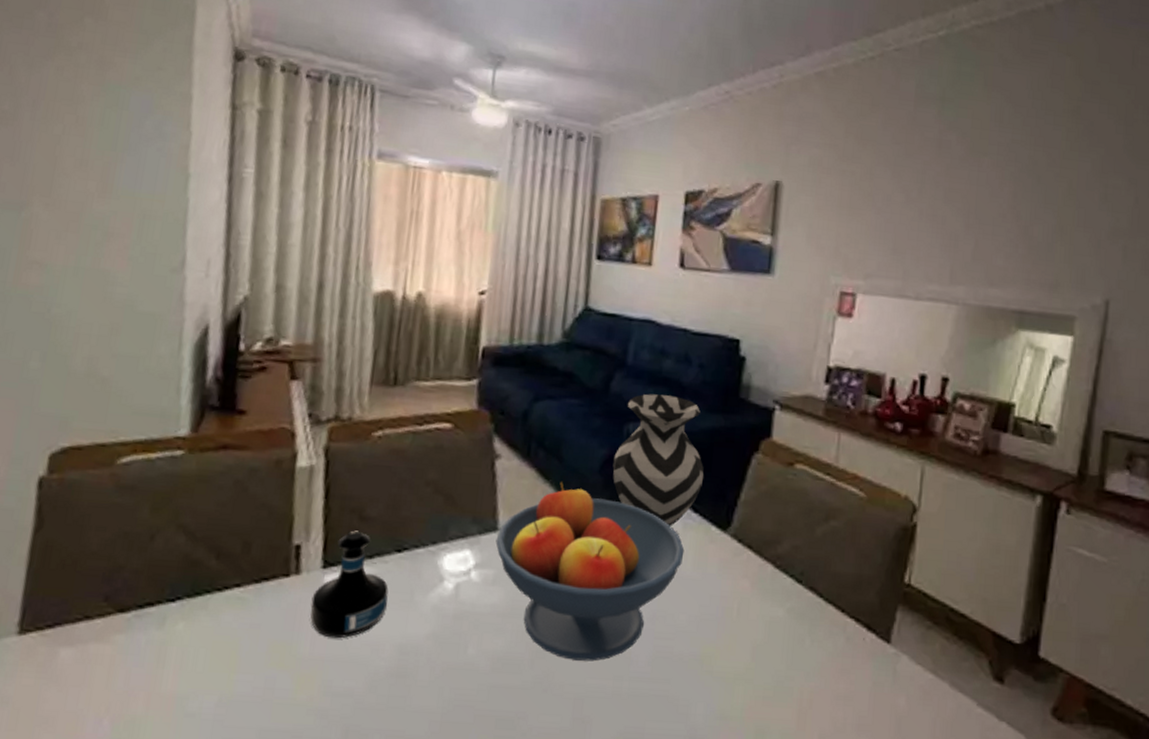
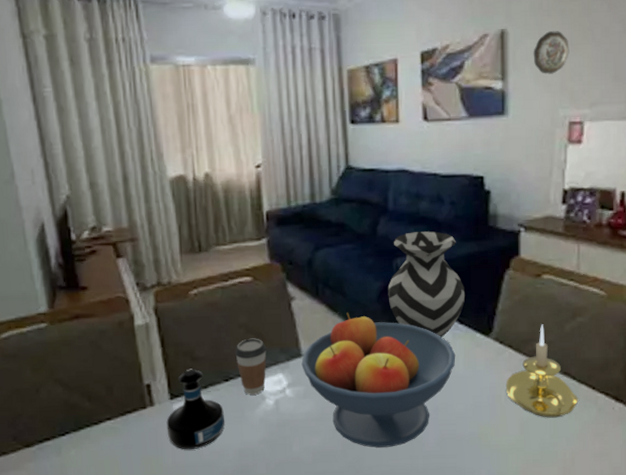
coffee cup: none [415,500,456,574] -> present [235,338,267,395]
candle holder: none [740,524,824,644] -> present [506,324,579,418]
decorative plate: none [807,190,848,237] -> present [533,31,569,74]

